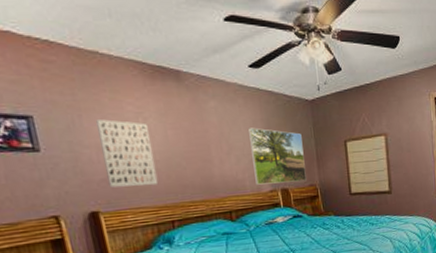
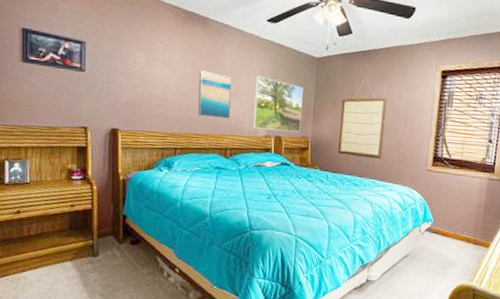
wall art: present [96,119,159,188] -> none [131,51,173,114]
wall art: none [182,131,229,182] -> present [197,71,233,119]

